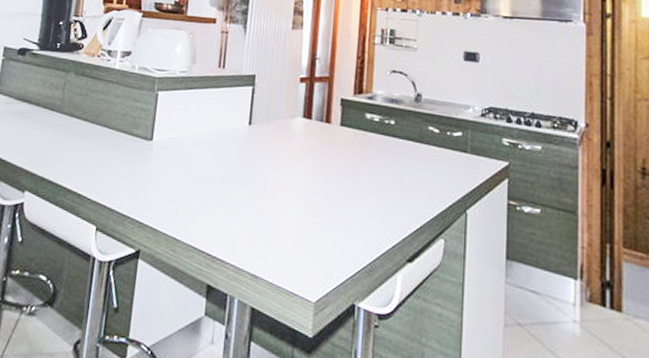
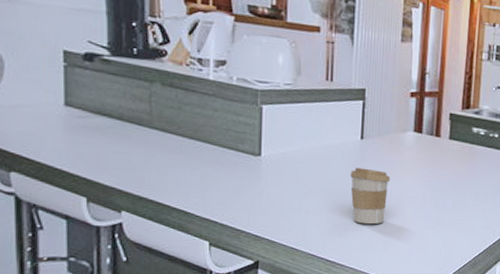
coffee cup: none [236,154,278,217] -> present [350,167,391,225]

